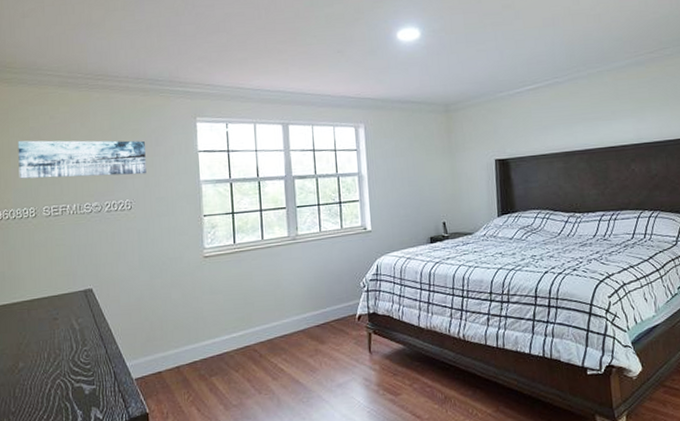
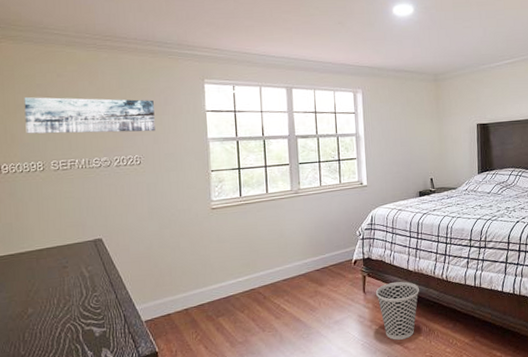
wastebasket: none [382,340,432,408] -> present [375,281,419,340]

